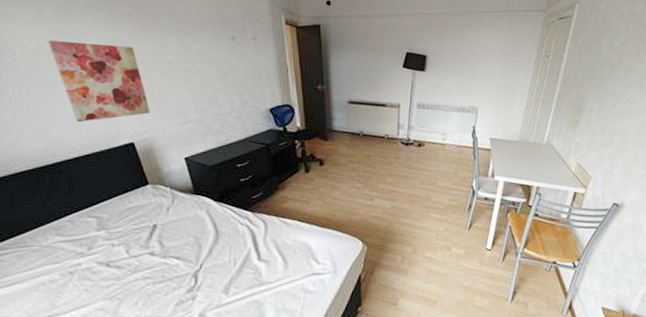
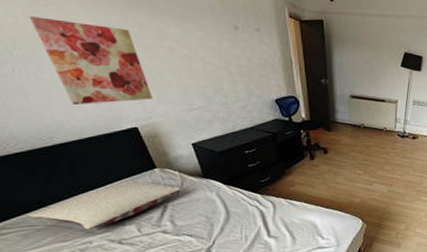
pillow: none [25,197,171,251] -> present [28,180,181,230]

